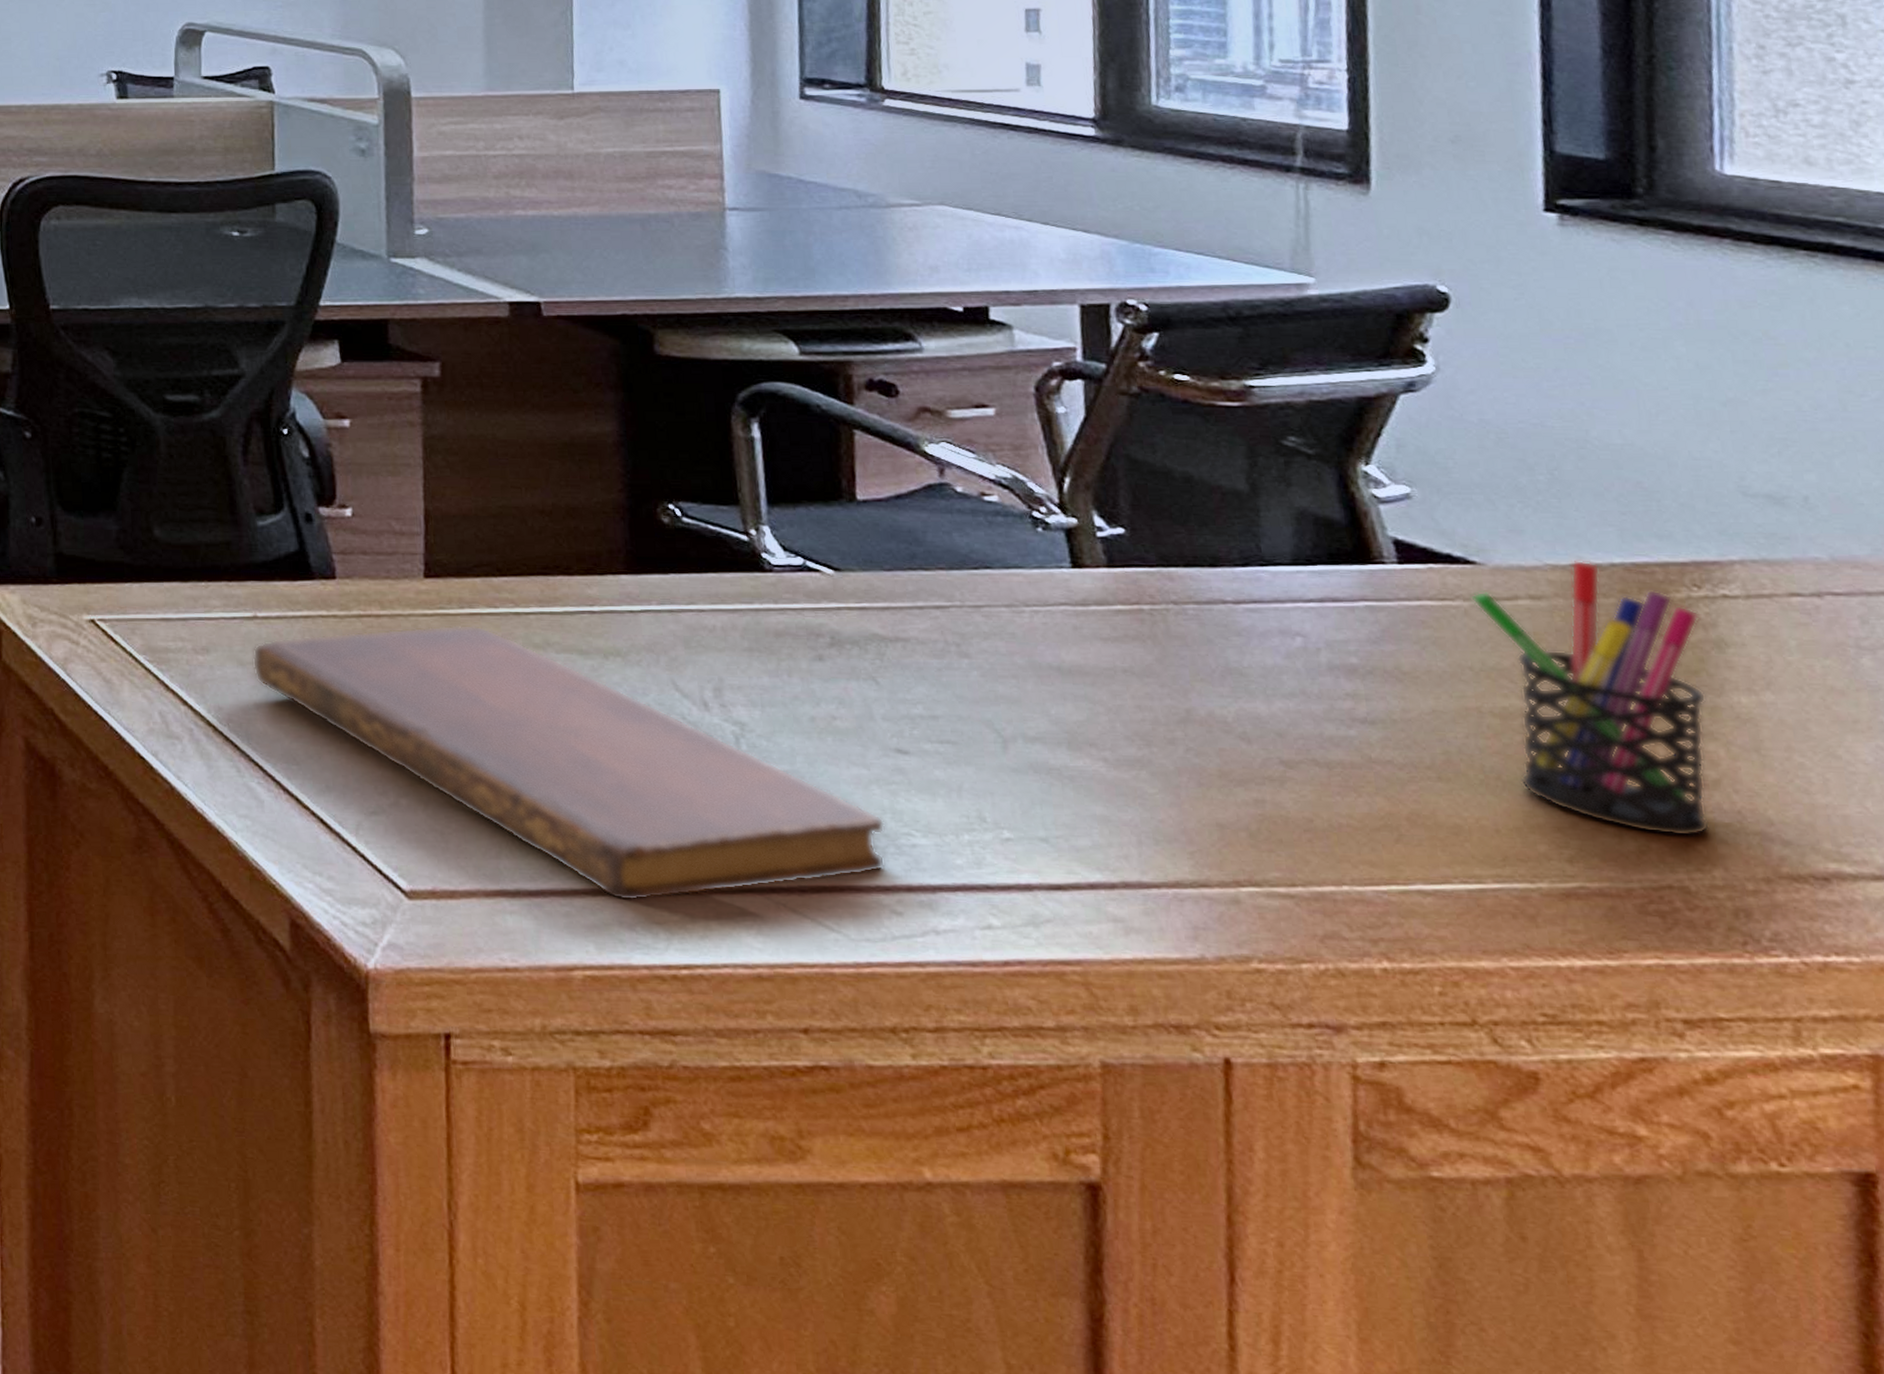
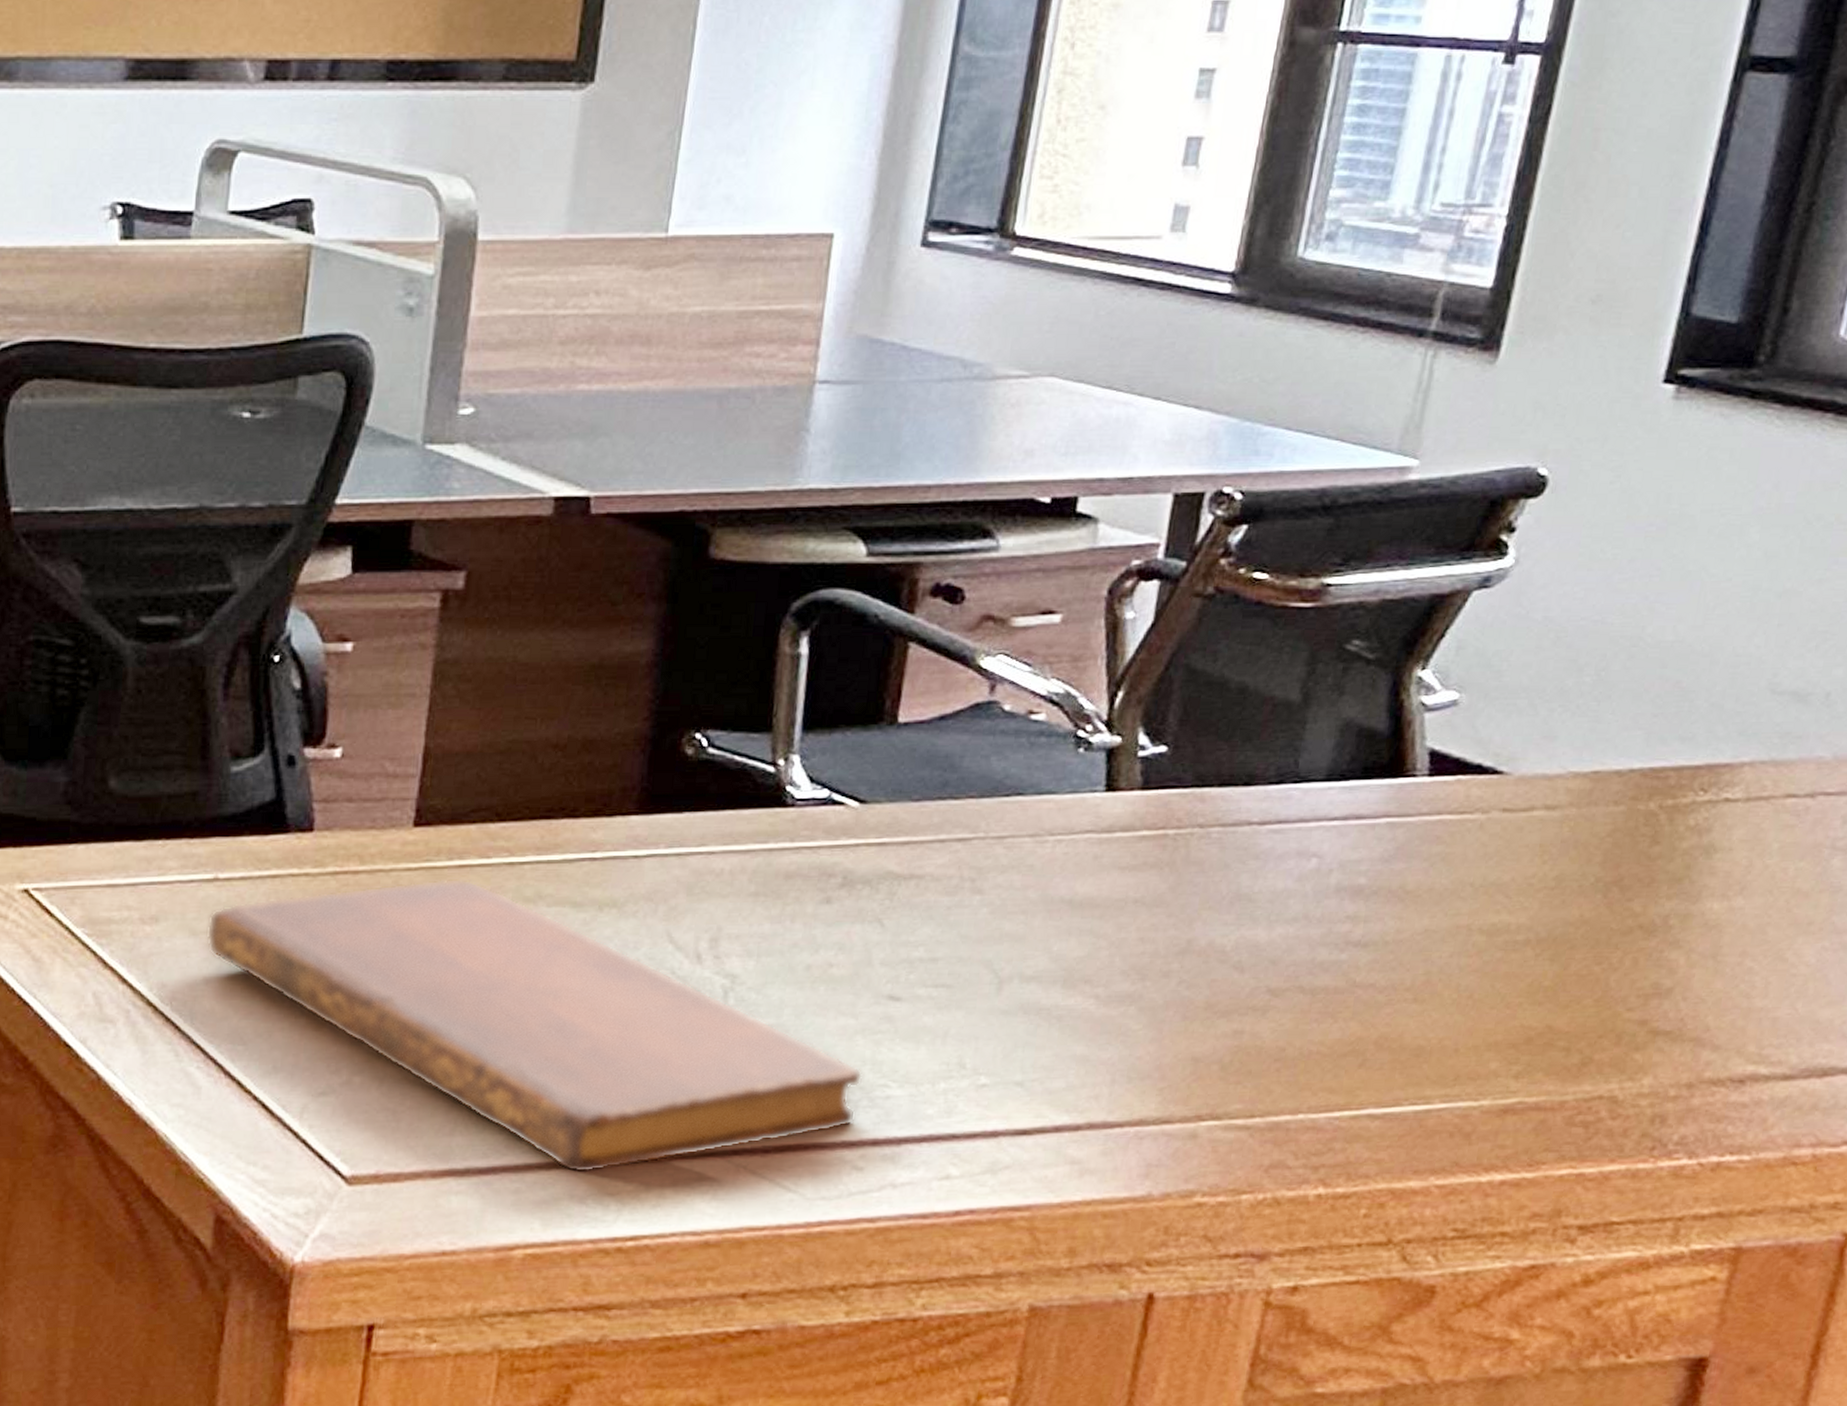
pen holder: present [1471,560,1711,837] -> none [1489,766,1699,1047]

